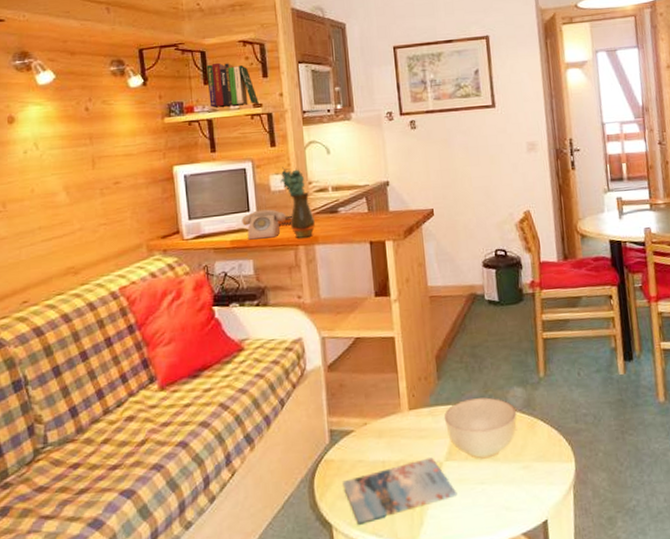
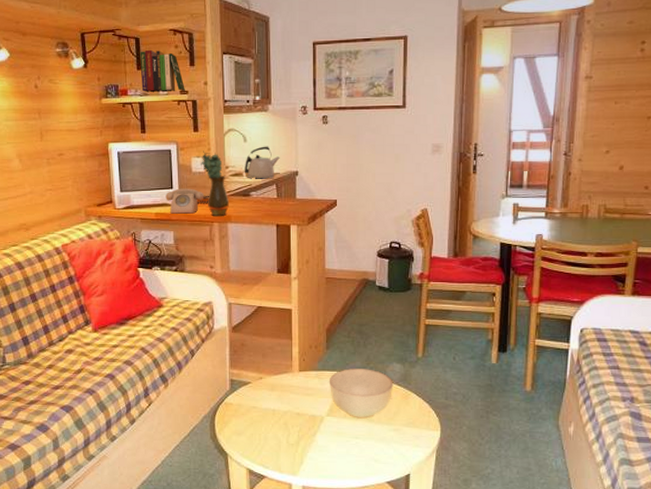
kettle: none [329,156,368,193] -> present [244,146,280,179]
magazine: present [342,457,458,525] -> none [238,412,334,456]

